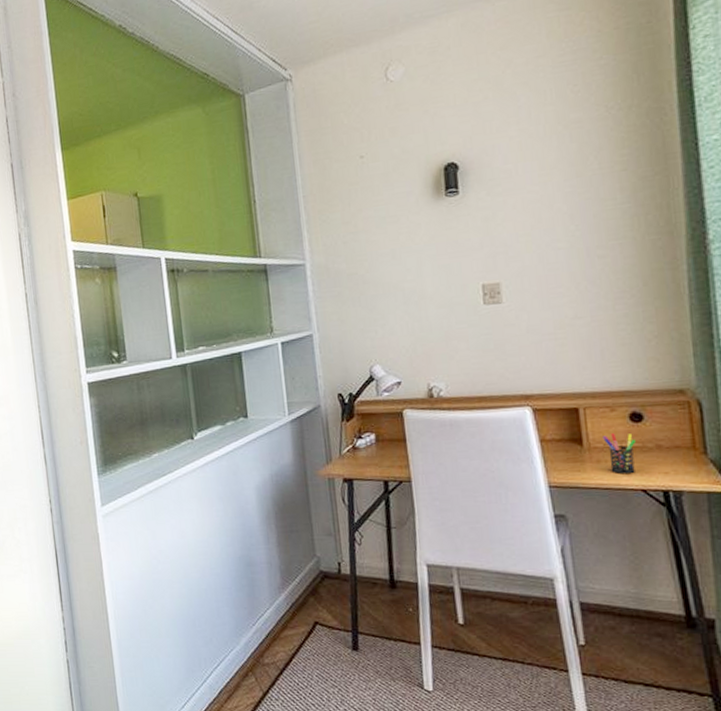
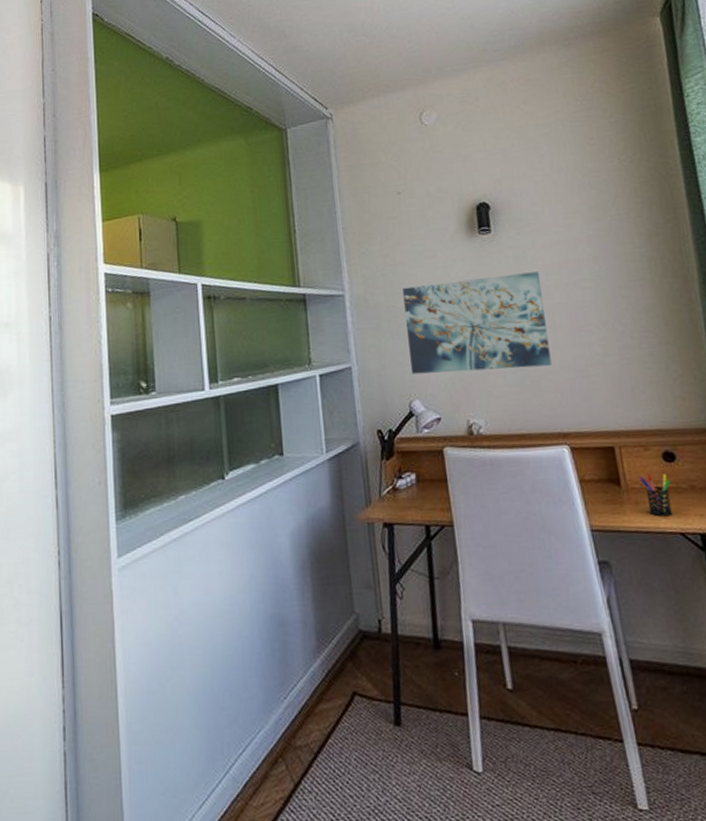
wall art: none [364,233,518,341] -> present [402,272,552,375]

